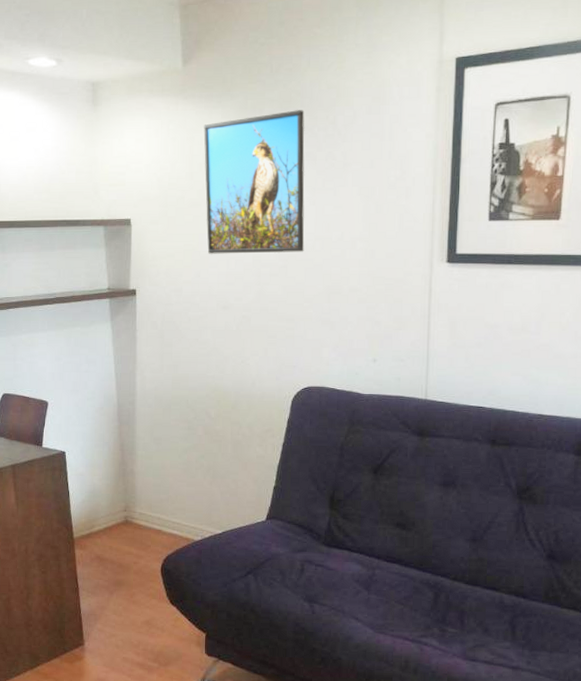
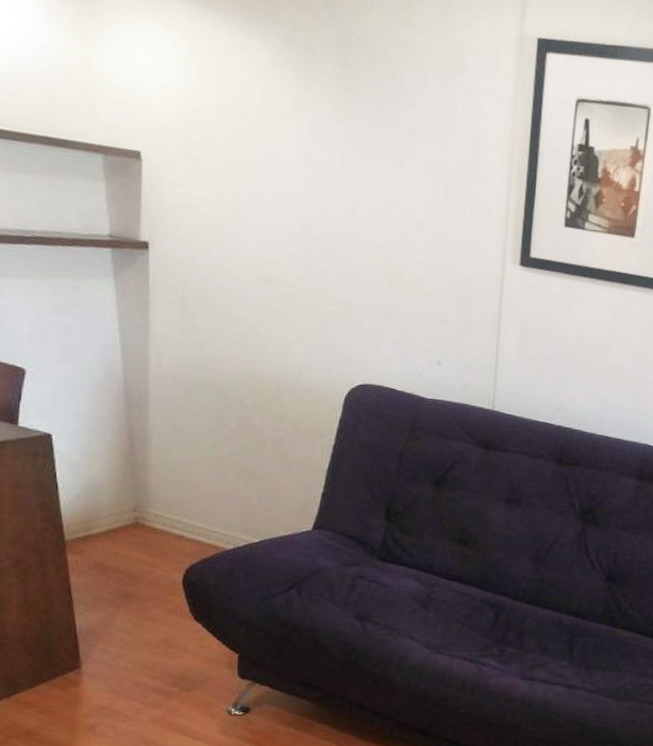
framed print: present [203,110,305,254] -> none [239,50,366,229]

